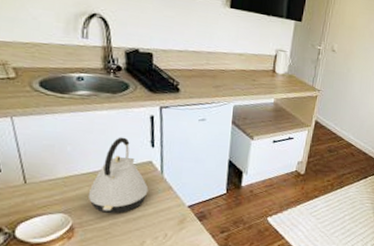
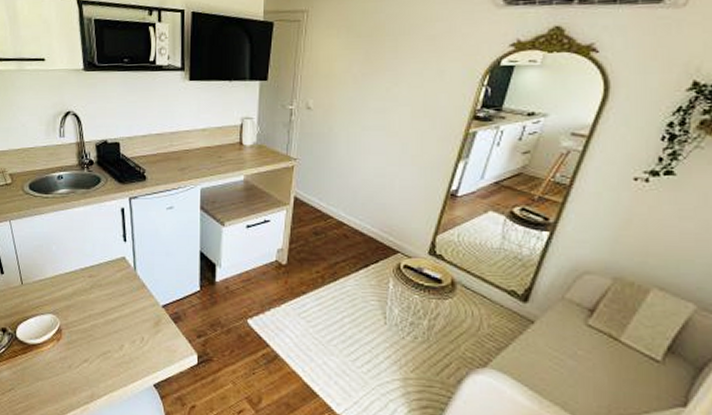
kettle: present [87,137,149,213] -> none [71,233,124,314]

